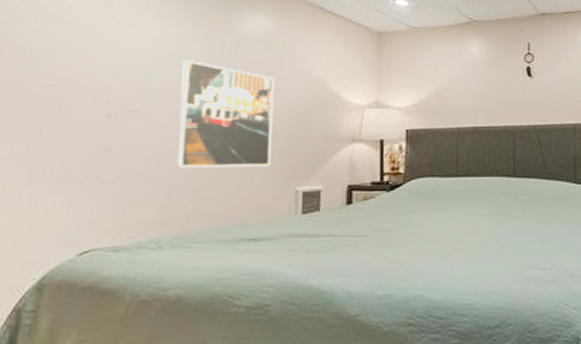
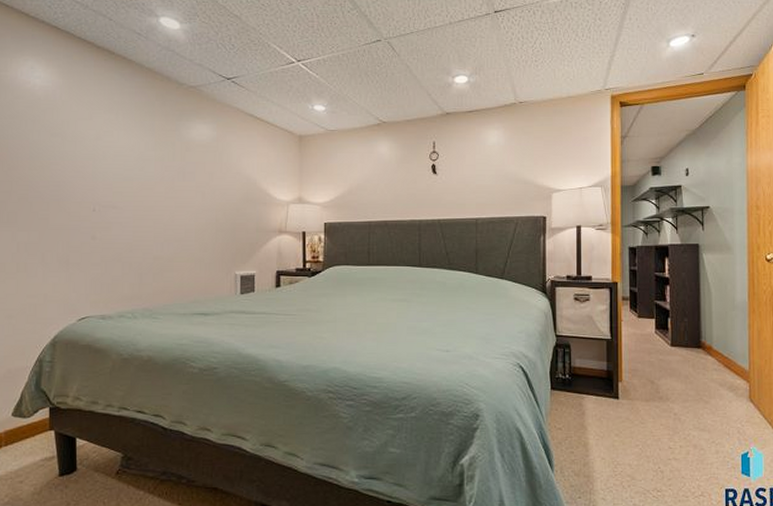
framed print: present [176,60,275,168] -> none [144,164,216,254]

